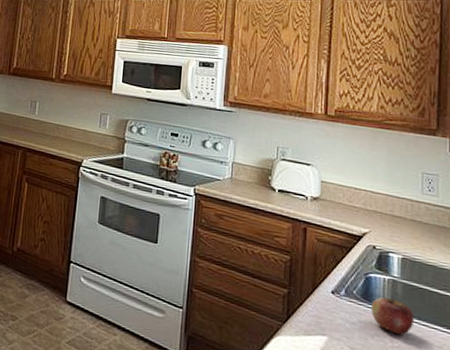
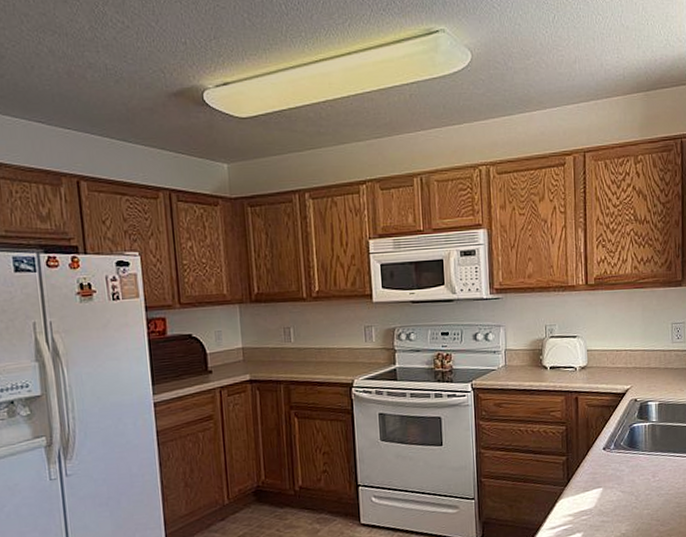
apple: present [370,296,415,335] -> none [635,439,671,470]

